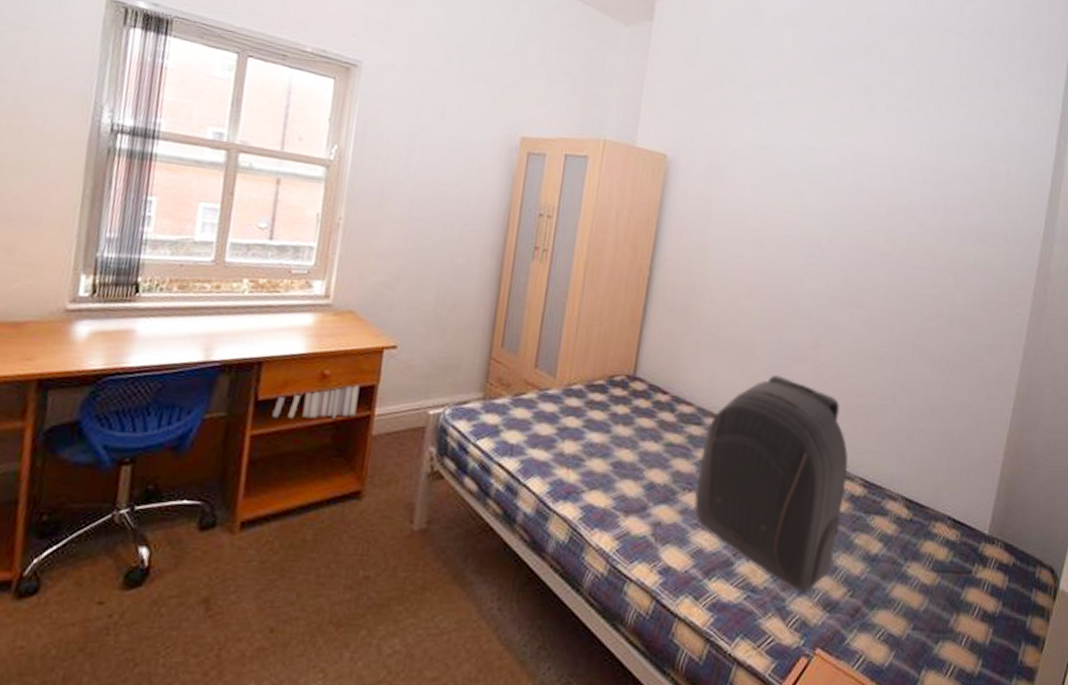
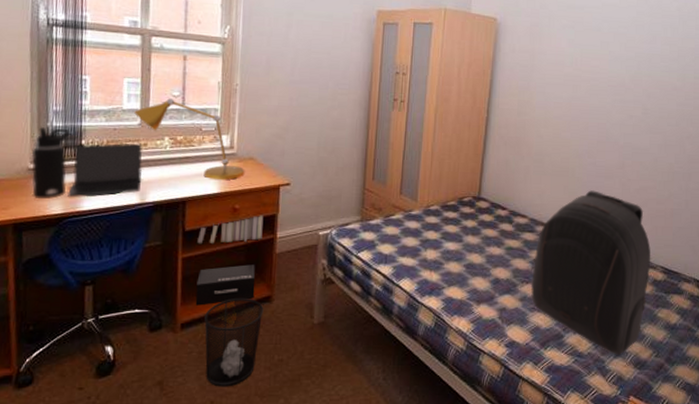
water bottle: none [66,256,125,350] -> present [31,126,71,200]
laptop: none [112,282,215,350] -> present [68,143,143,198]
desk lamp: none [206,230,342,338] -> present [133,98,245,181]
box: none [262,448,344,499] -> present [195,264,255,306]
waste bin: none [267,492,350,610] -> present [204,298,264,387]

